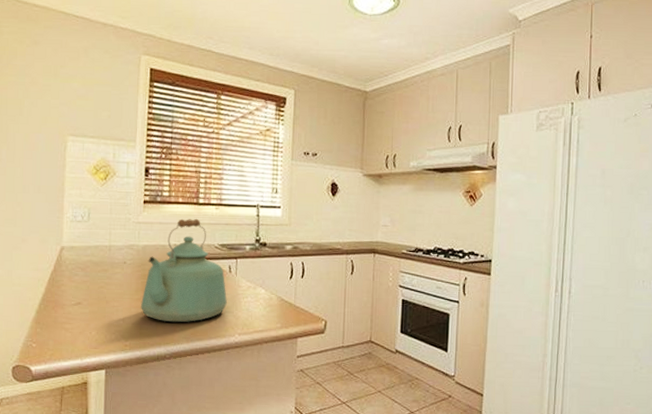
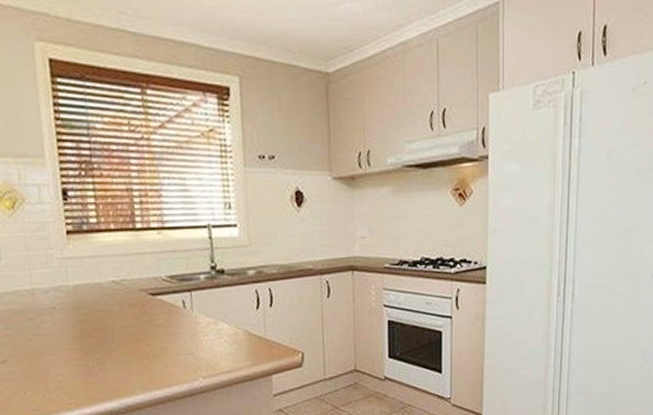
kettle: present [140,219,227,323] -> none [81,248,185,372]

